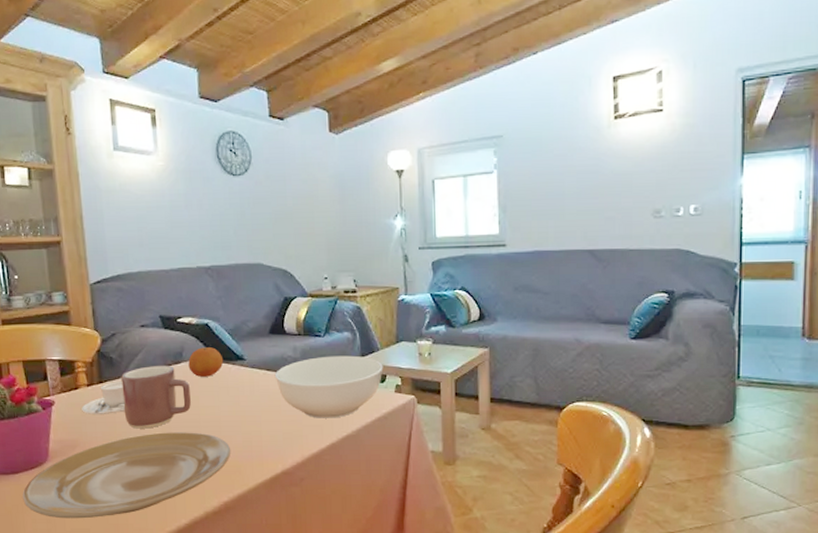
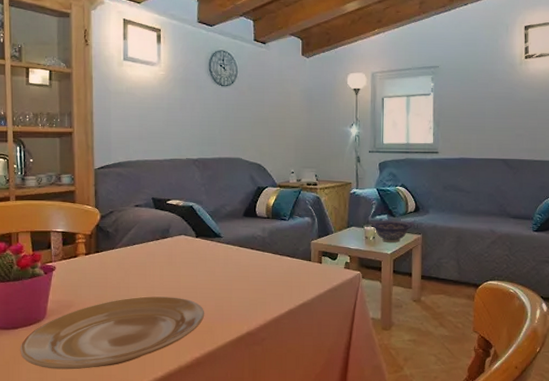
teacup: present [81,380,125,414] -> none [79,251,116,280]
mug: present [121,365,192,429] -> none [115,239,174,293]
fruit: present [188,347,224,377] -> none [173,226,204,250]
bowl: present [274,355,383,418] -> none [245,236,336,288]
decorative bowl: none [425,331,476,359] -> present [371,220,412,243]

